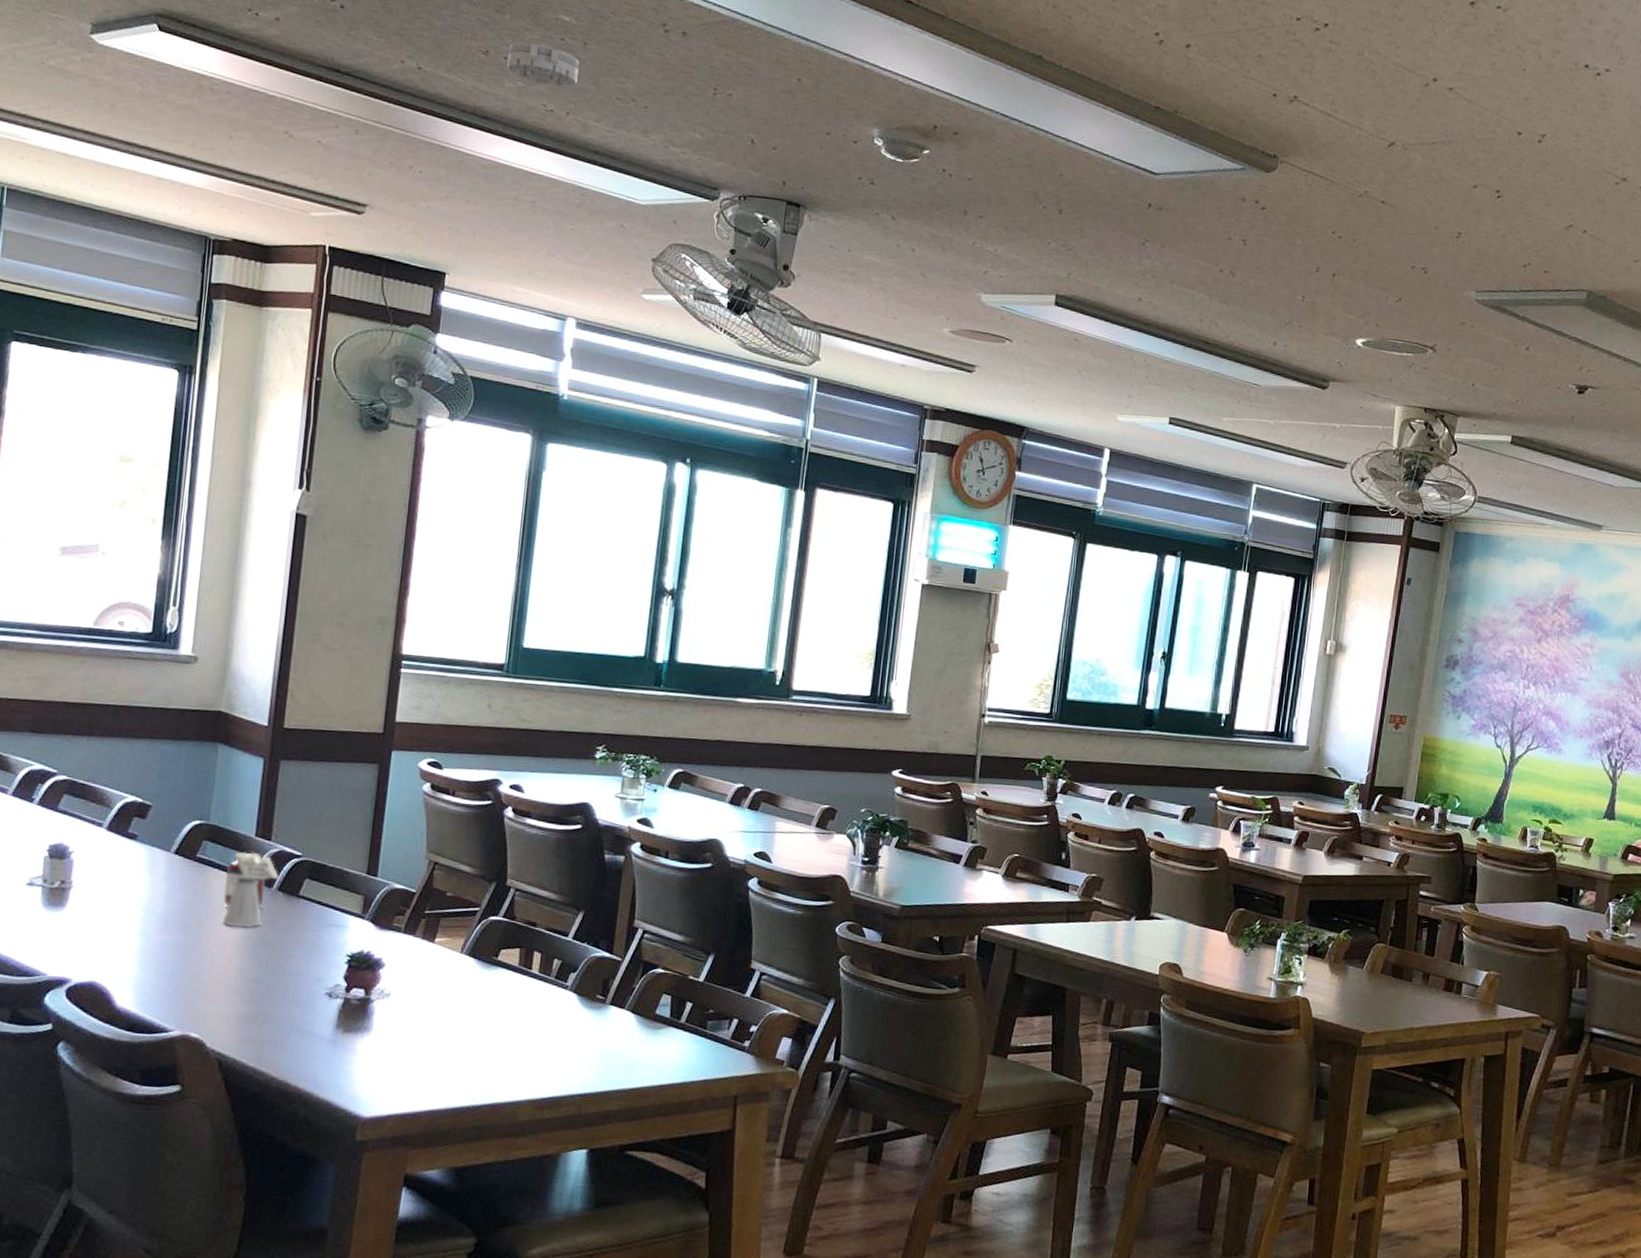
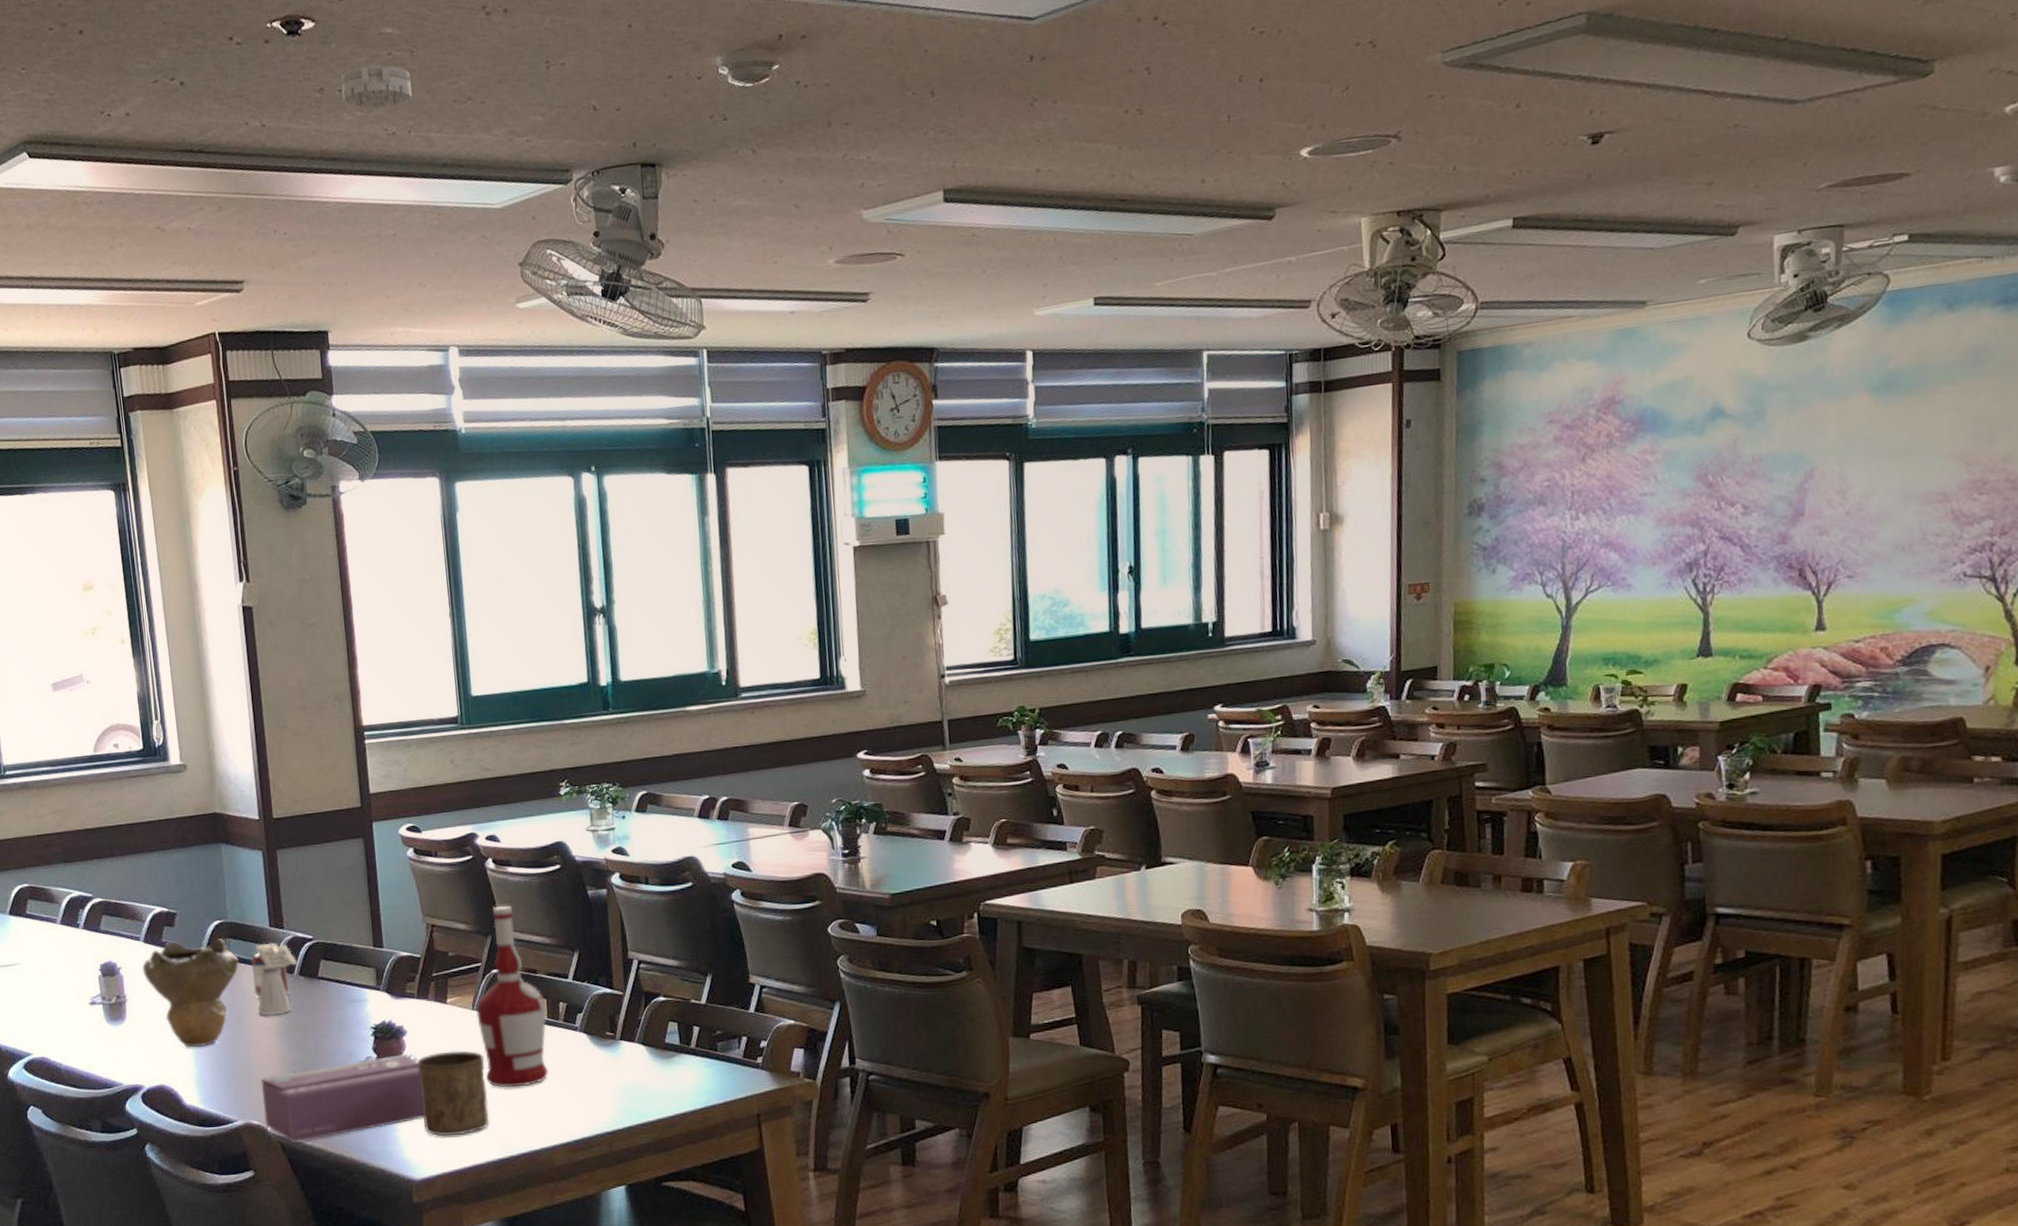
decorative bowl: none [98,833,214,948] -> present [142,939,240,1048]
tissue box: none [205,986,391,1062] -> present [261,1054,425,1142]
cup: none [383,991,464,1078] -> present [417,1051,489,1137]
alcohol: none [460,854,541,1038] -> present [476,905,549,1088]

